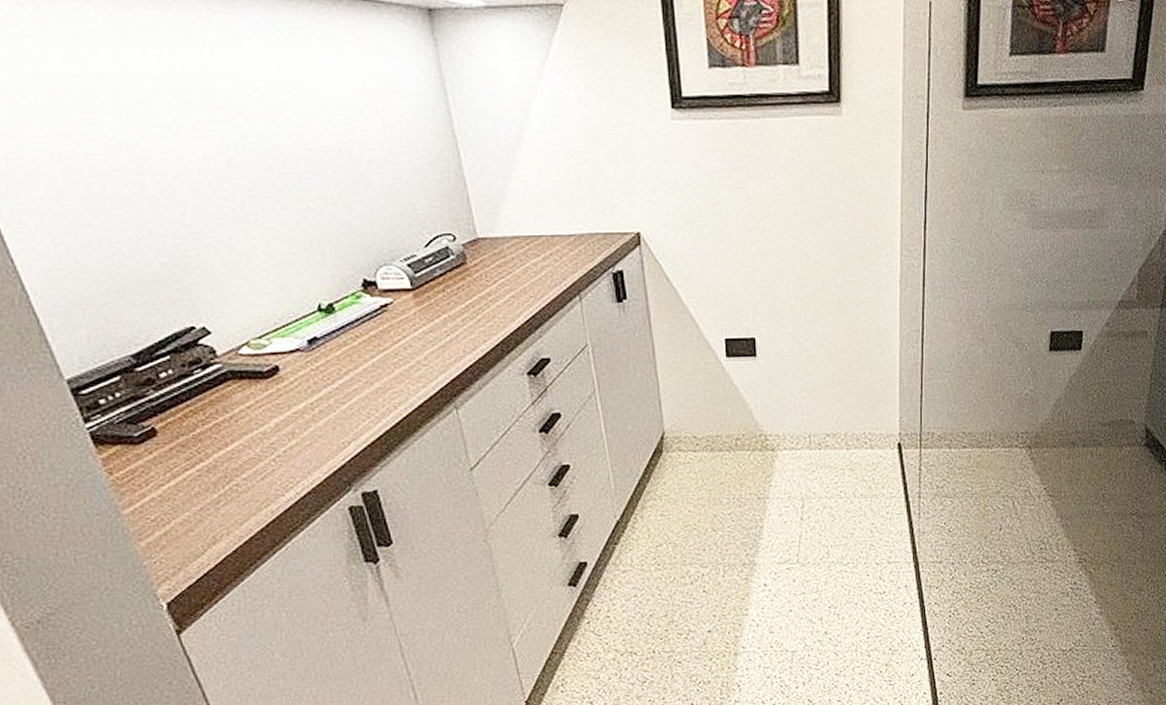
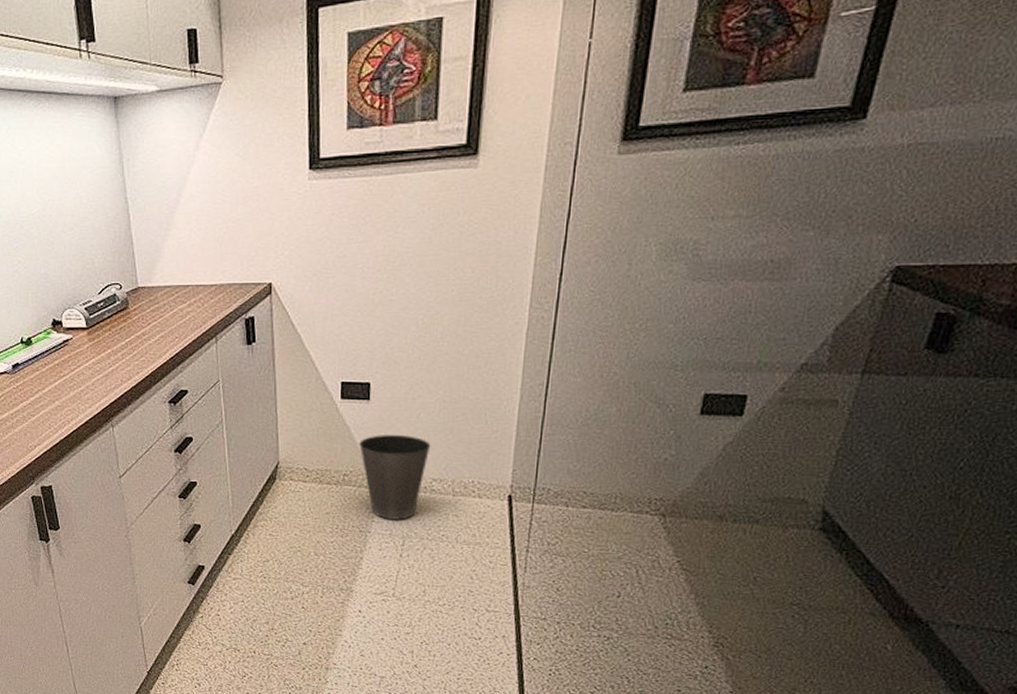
waste basket: none [749,391,821,482] -> present [359,435,431,520]

